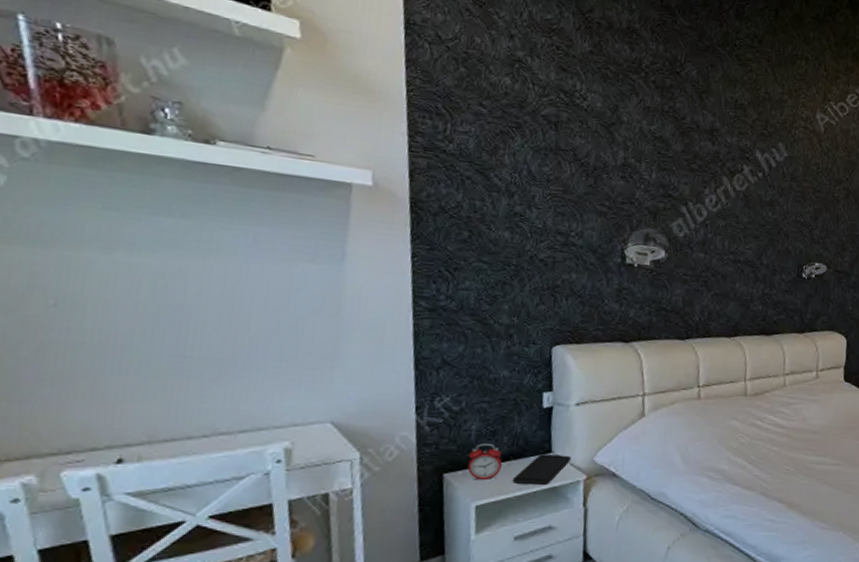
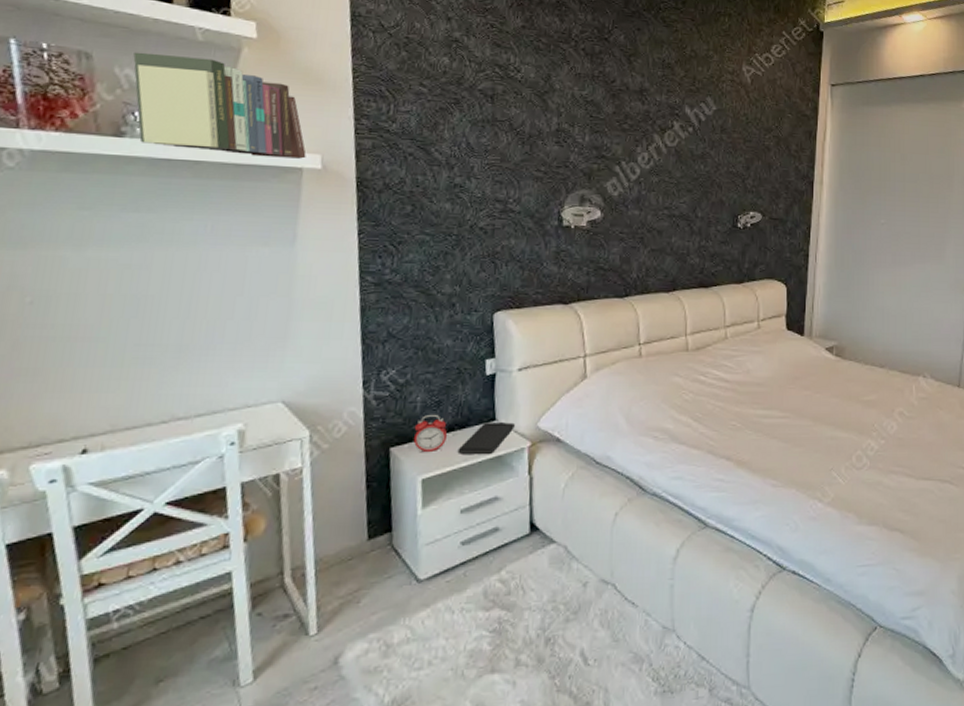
books: none [161,41,356,174] -> present [133,52,306,159]

